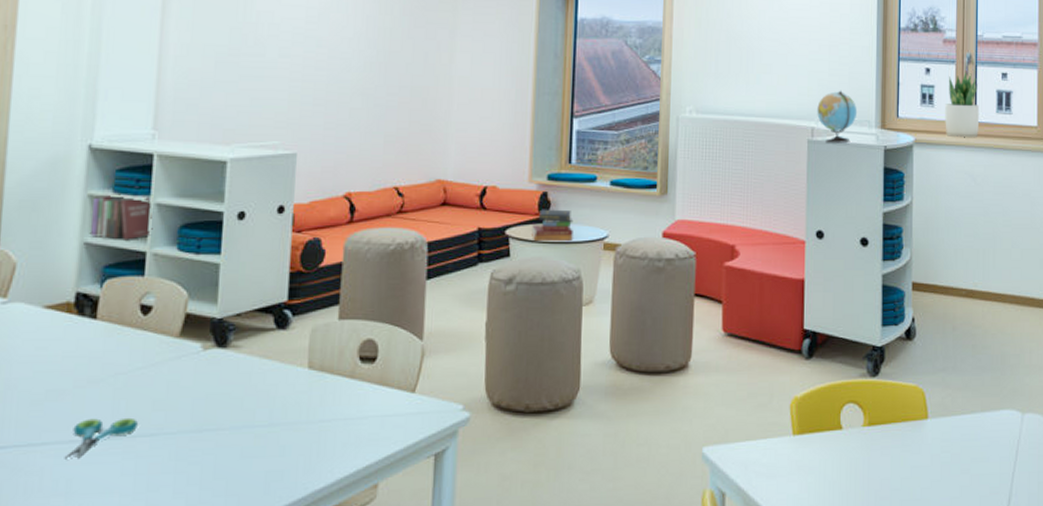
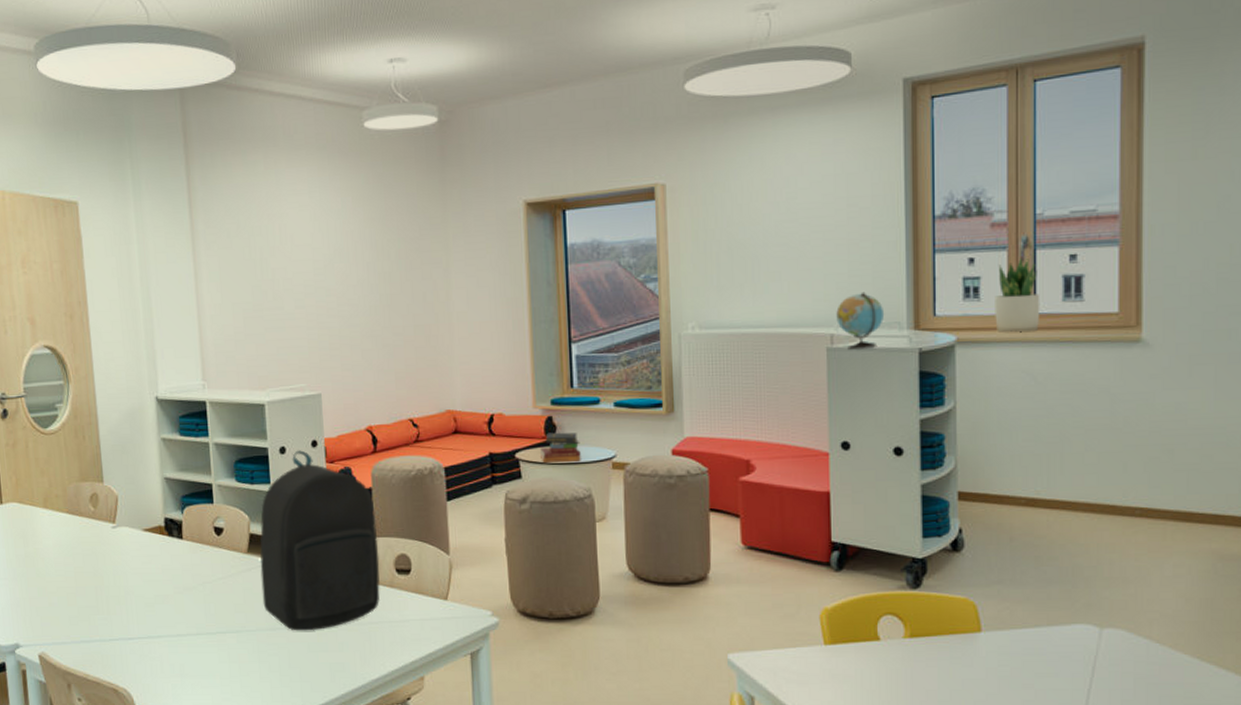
scissors: present [64,417,138,459] -> none [175,617,226,649]
books: present [91,194,153,240] -> none [166,436,215,475]
backpack: none [190,216,343,433] -> present [259,450,381,631]

